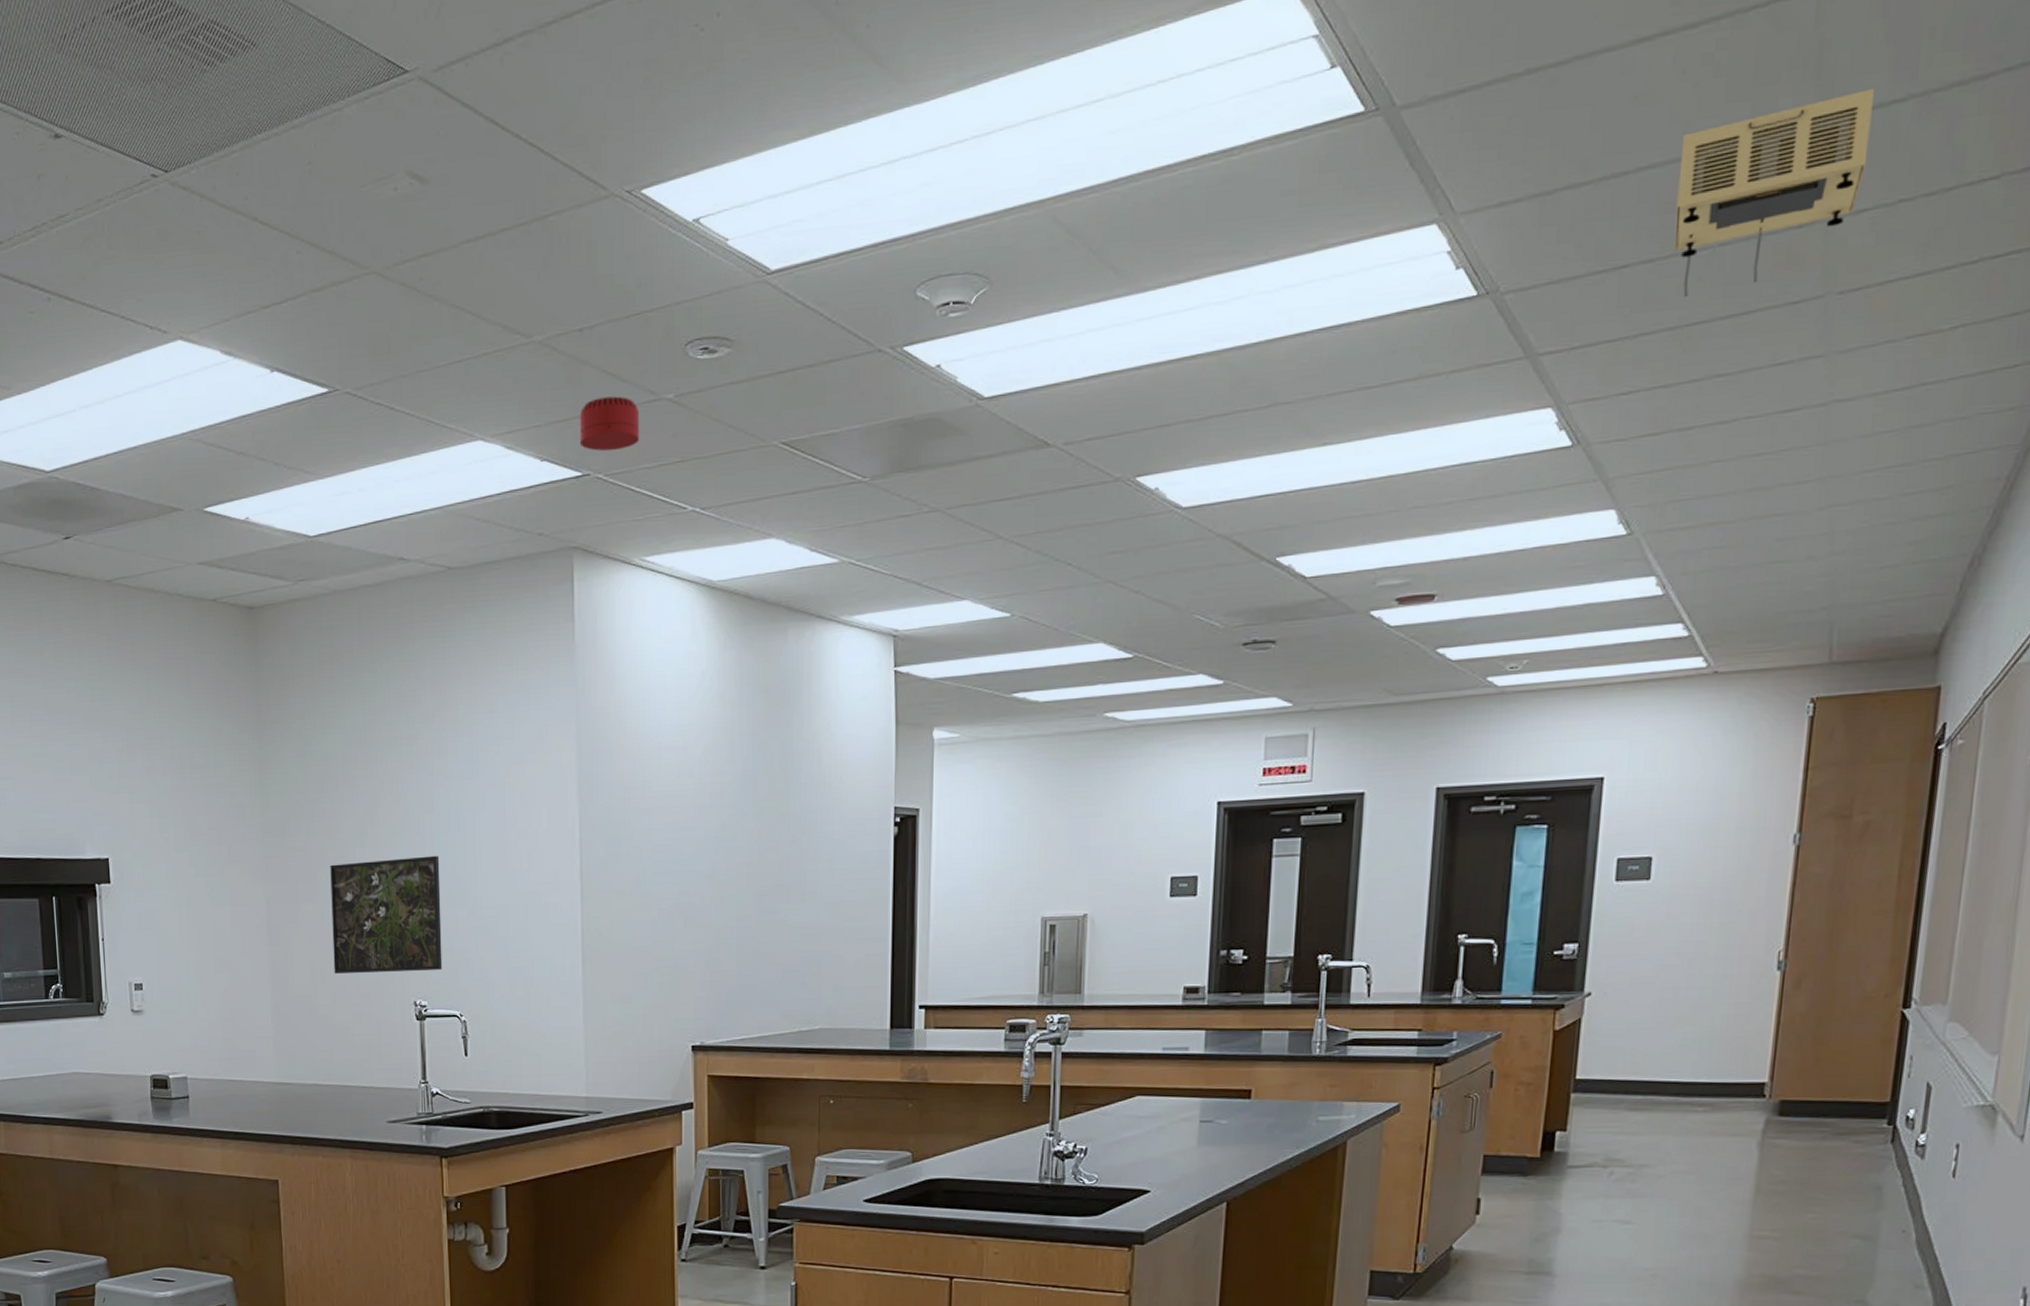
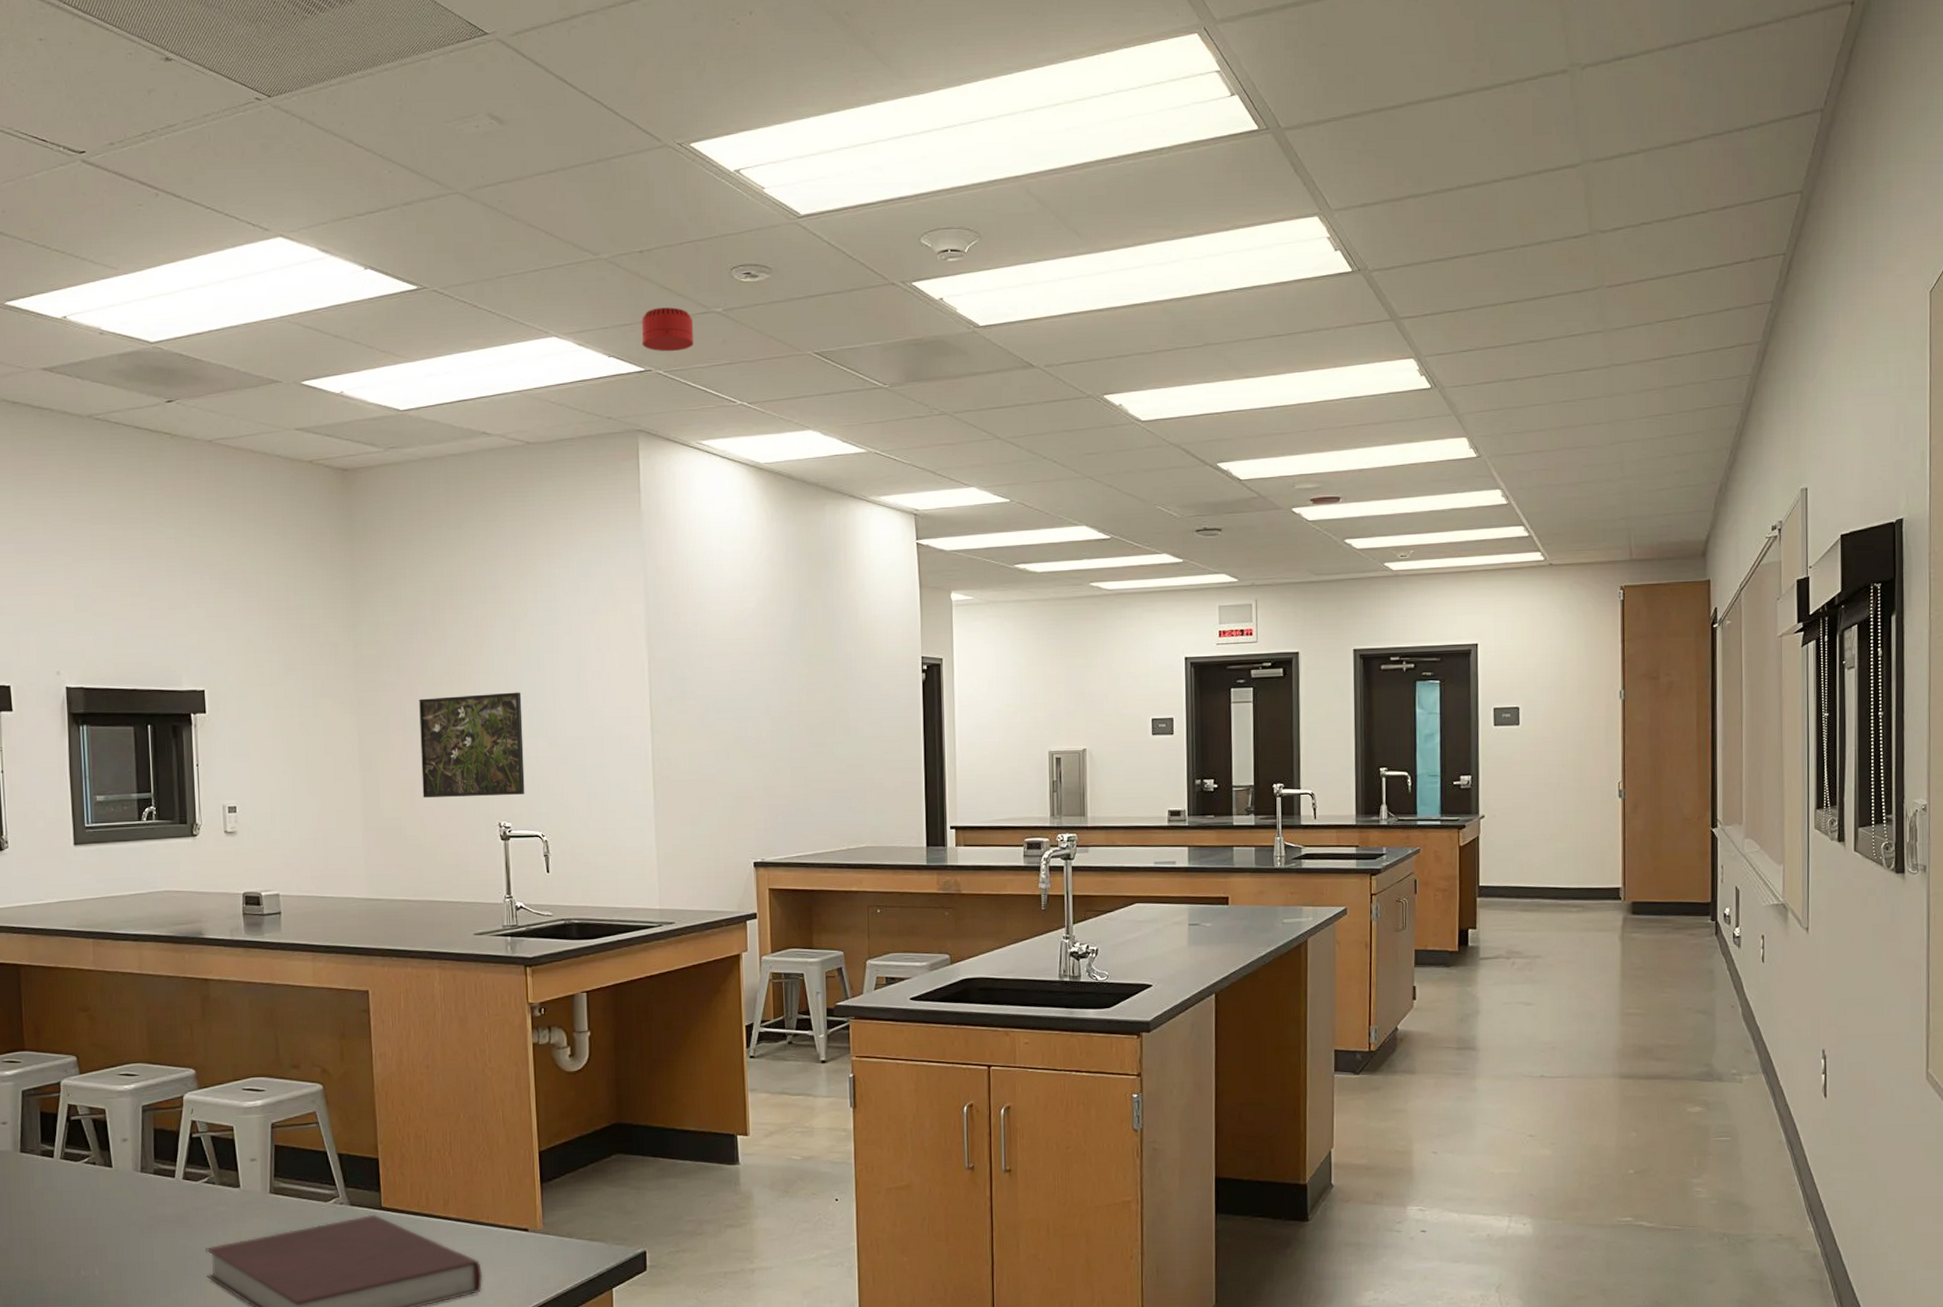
projector: present [1674,89,1876,298] -> none [1488,143,1617,283]

